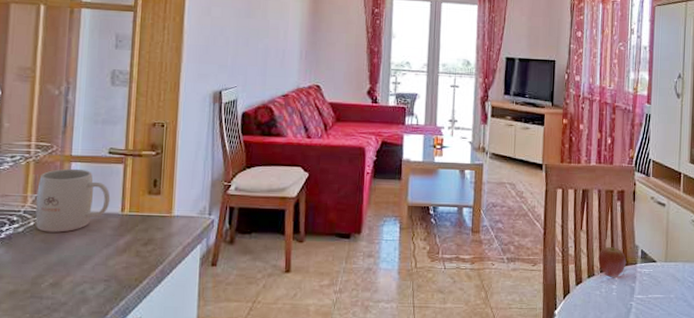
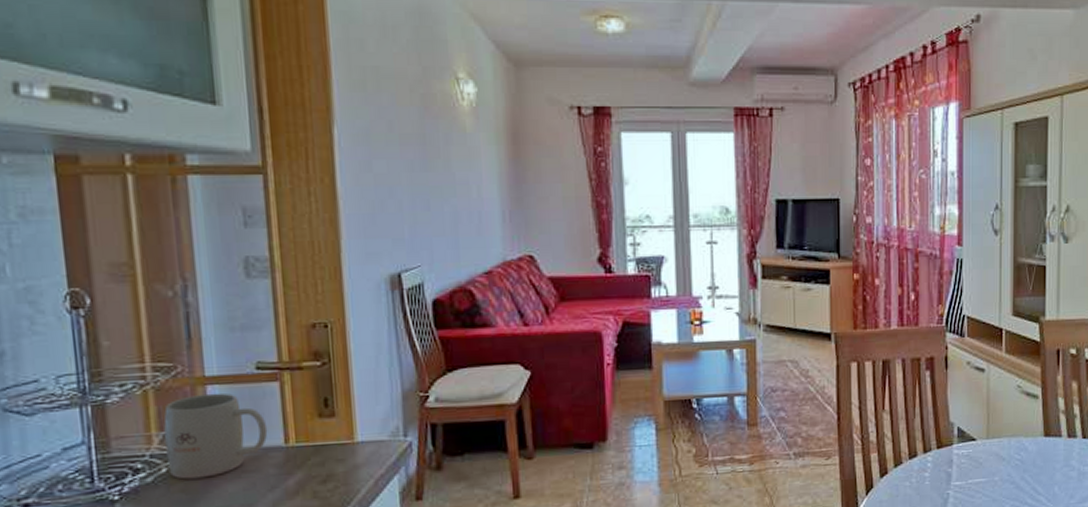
fruit: present [598,246,627,277] -> none [906,426,941,464]

